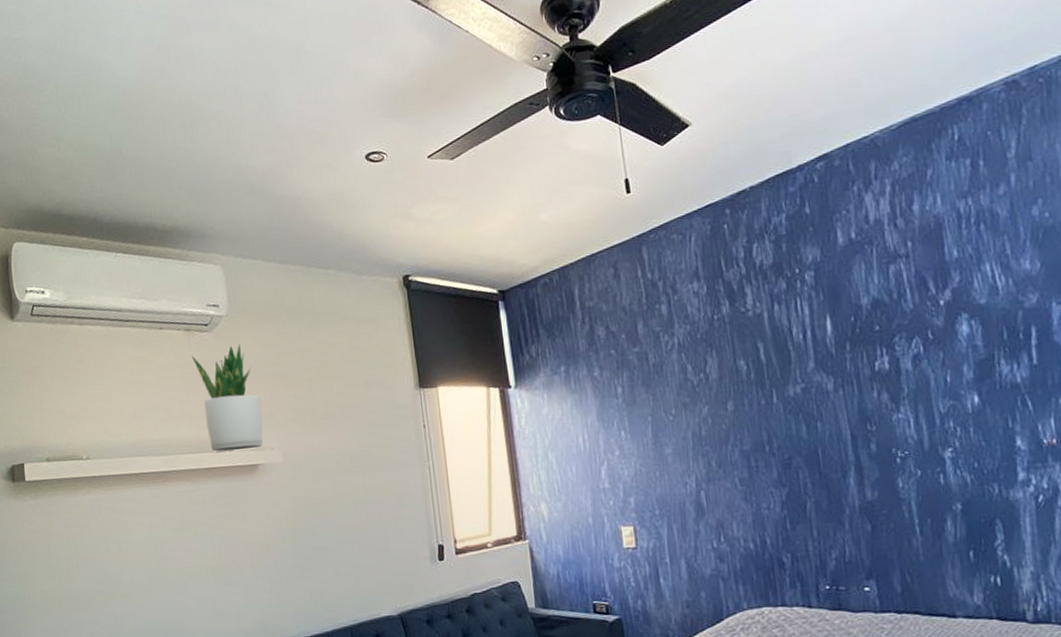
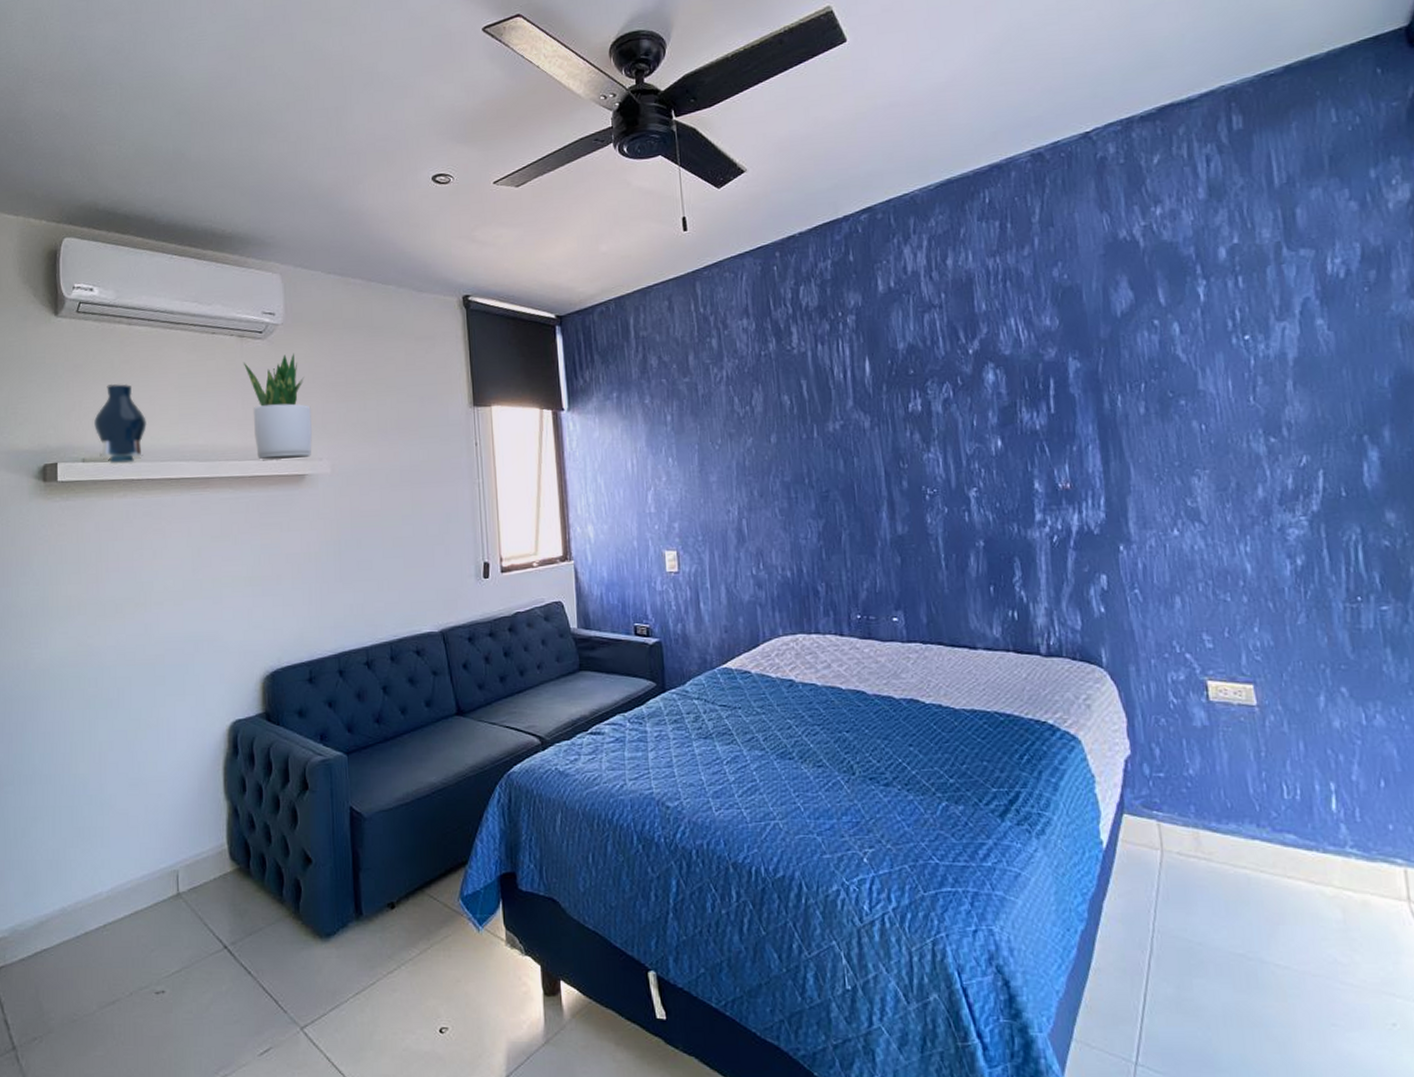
vase: none [55,383,105,462] -> present [94,383,148,464]

